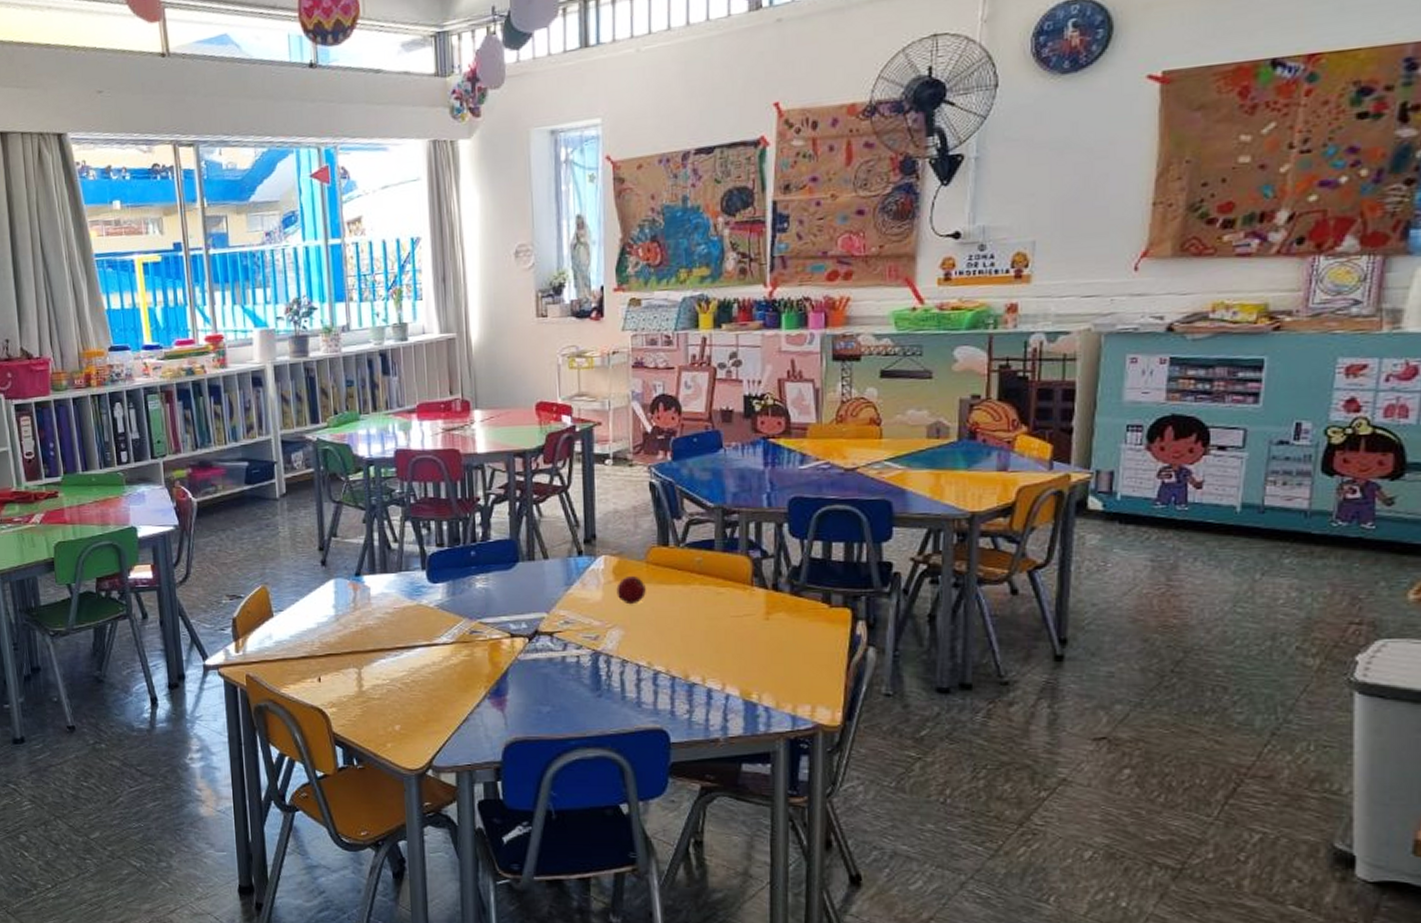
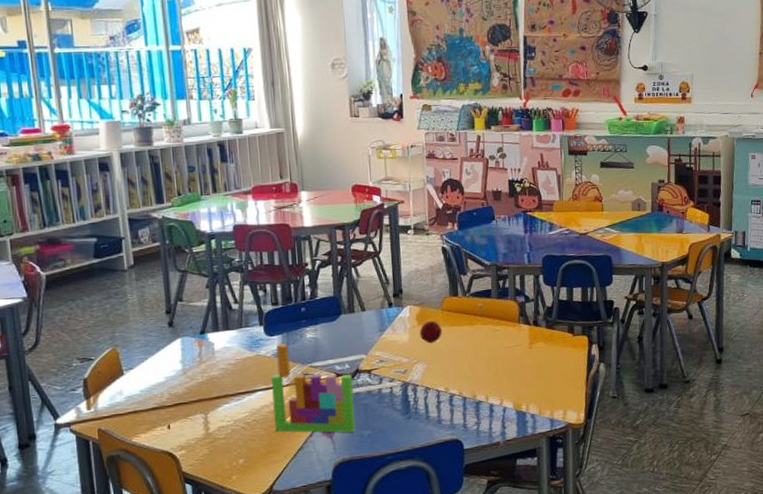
toy blocks: none [433,593,533,706] -> present [271,343,356,433]

